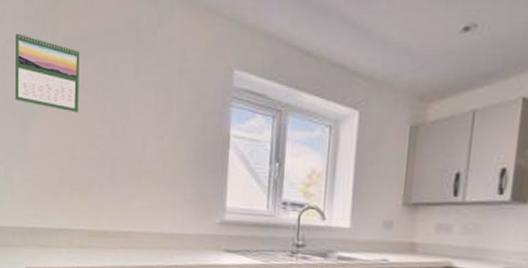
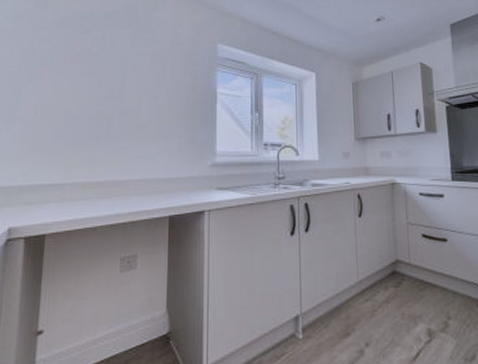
calendar: present [15,32,80,113] -> none [9,11,80,78]

